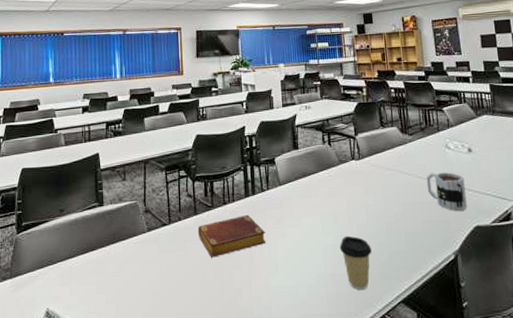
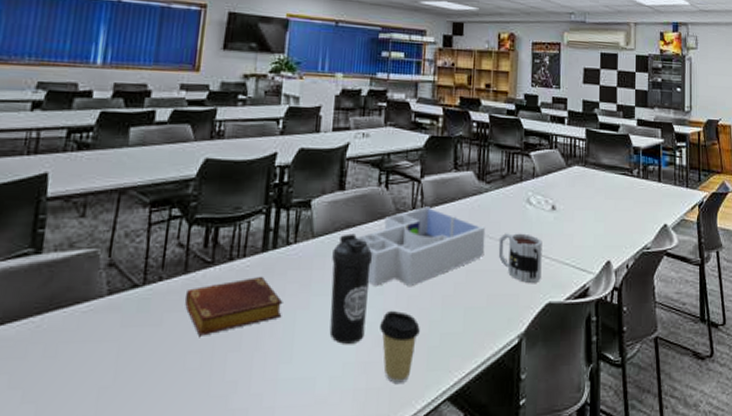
water bottle: none [296,180,329,261] -> present [329,233,373,344]
desk organizer: none [312,157,416,218] -> present [356,206,486,287]

